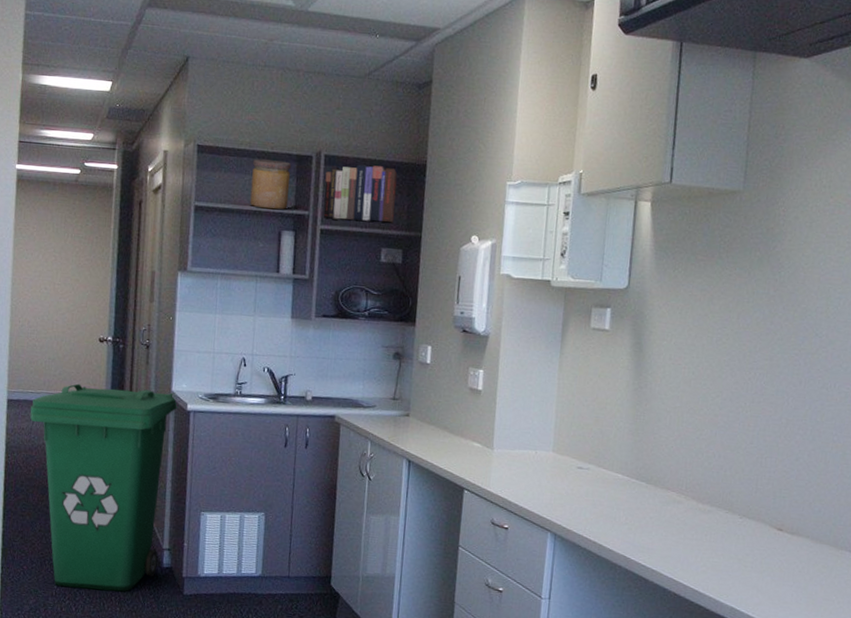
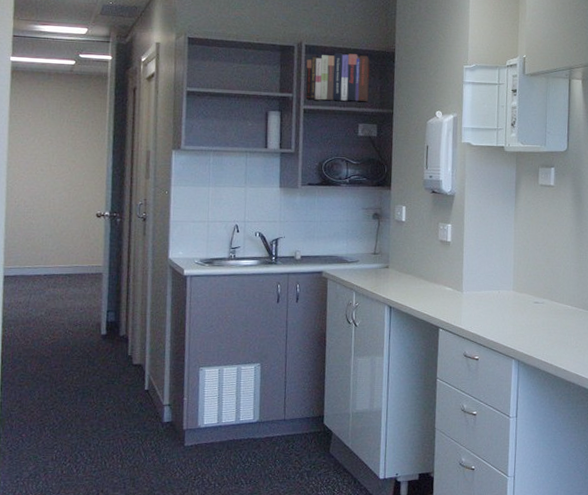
recycling bin: present [30,383,180,592] -> none [27,257,177,451]
jar: present [250,159,292,210] -> none [238,49,276,93]

